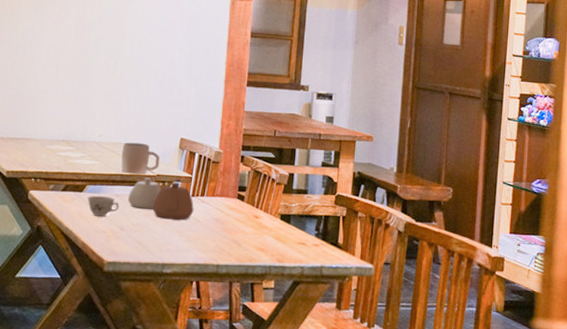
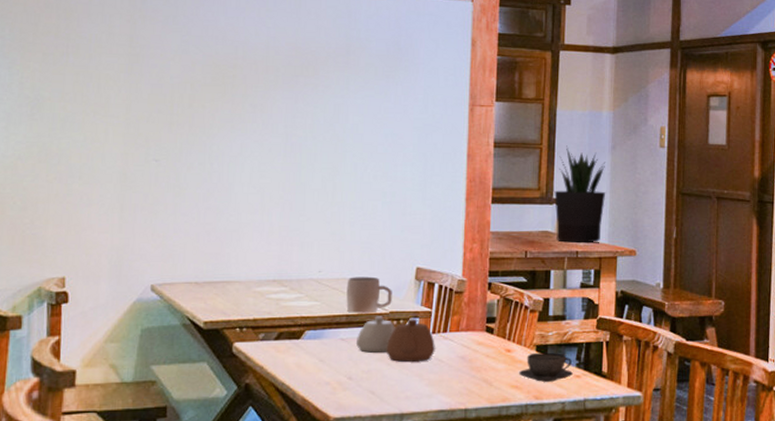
teacup: present [87,195,119,216] -> none [306,341,346,366]
teacup: none [265,220,312,248] -> present [519,352,573,382]
planter: none [302,39,349,127] -> present [554,145,606,244]

